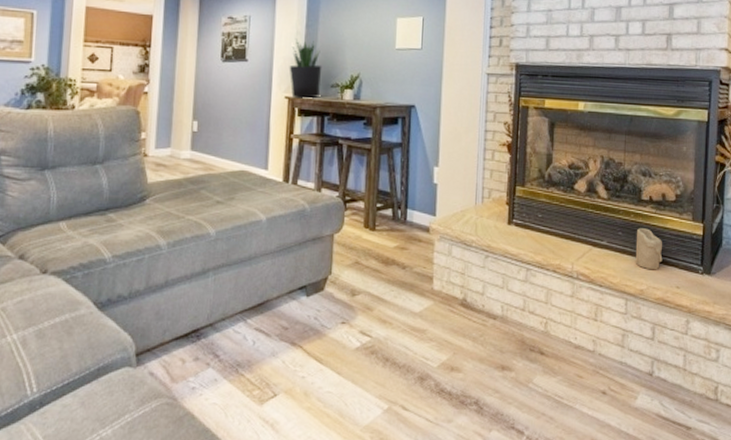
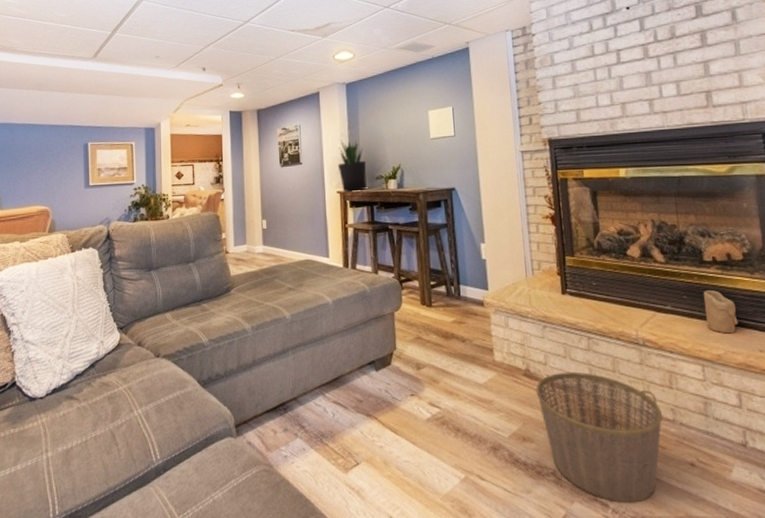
basket: none [469,302,585,430] -> present [535,371,664,503]

